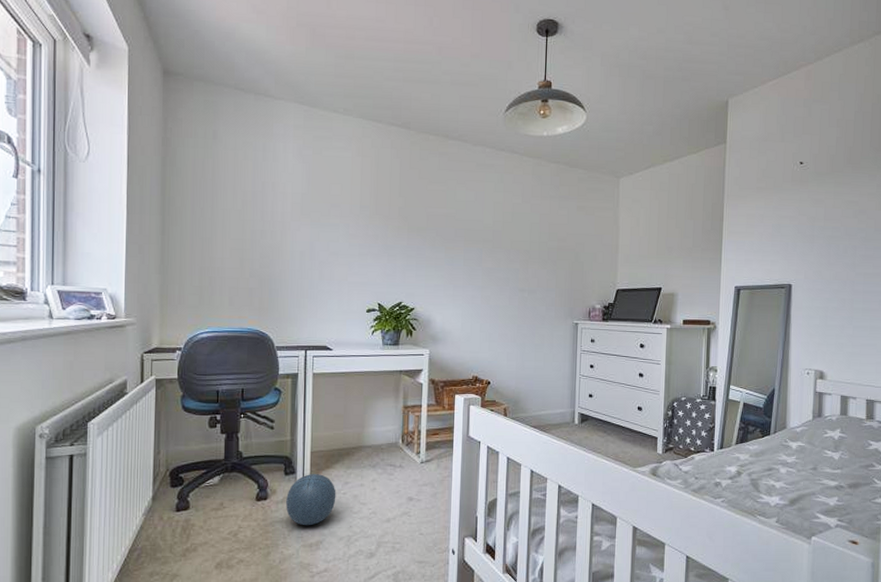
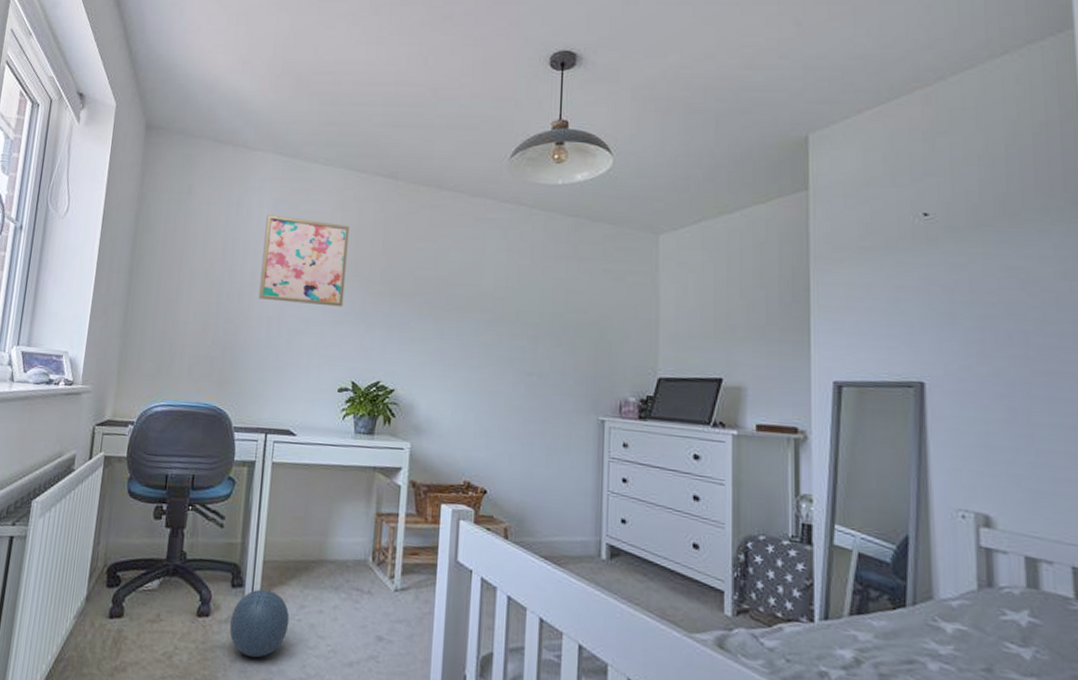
wall art: none [290,160,369,241] -> present [258,215,350,307]

